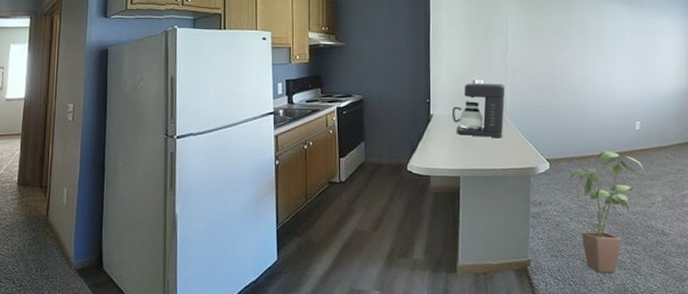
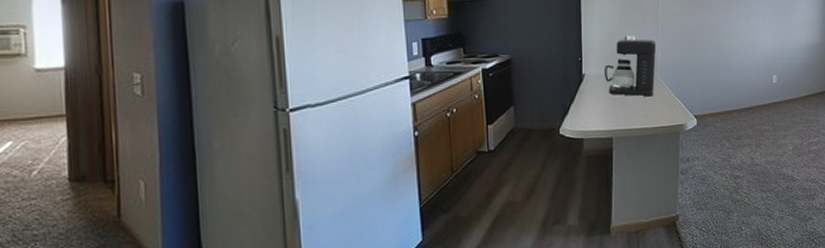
house plant: present [569,151,644,273] -> none [714,105,779,221]

